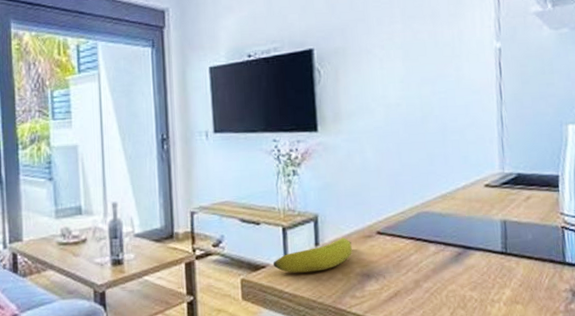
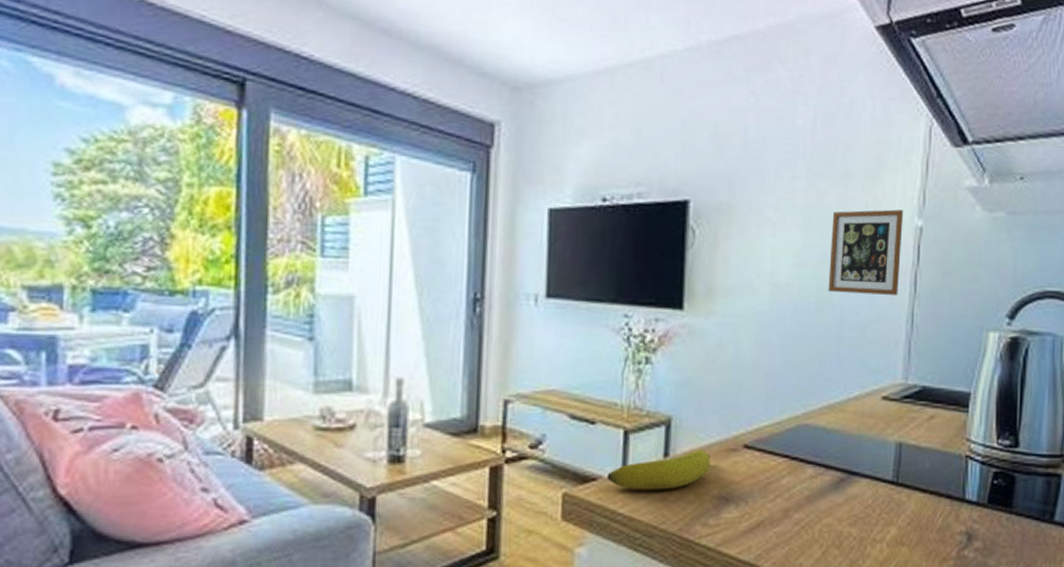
picture frame: none [426,36,488,107] -> present [828,209,904,295]

